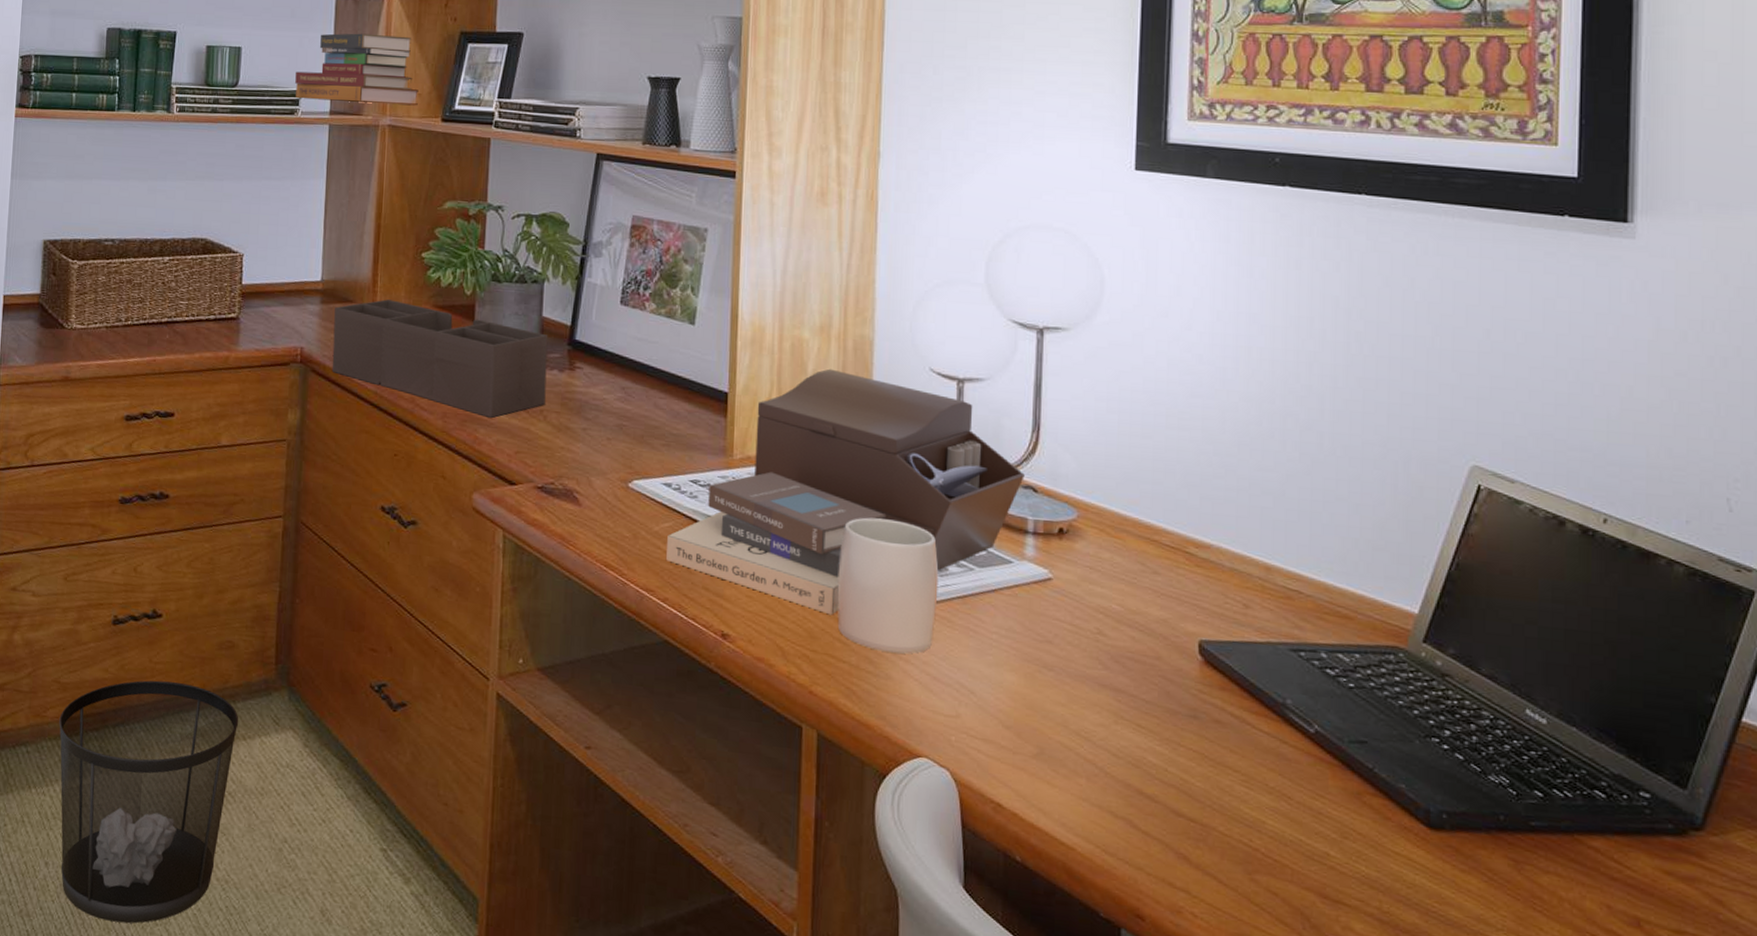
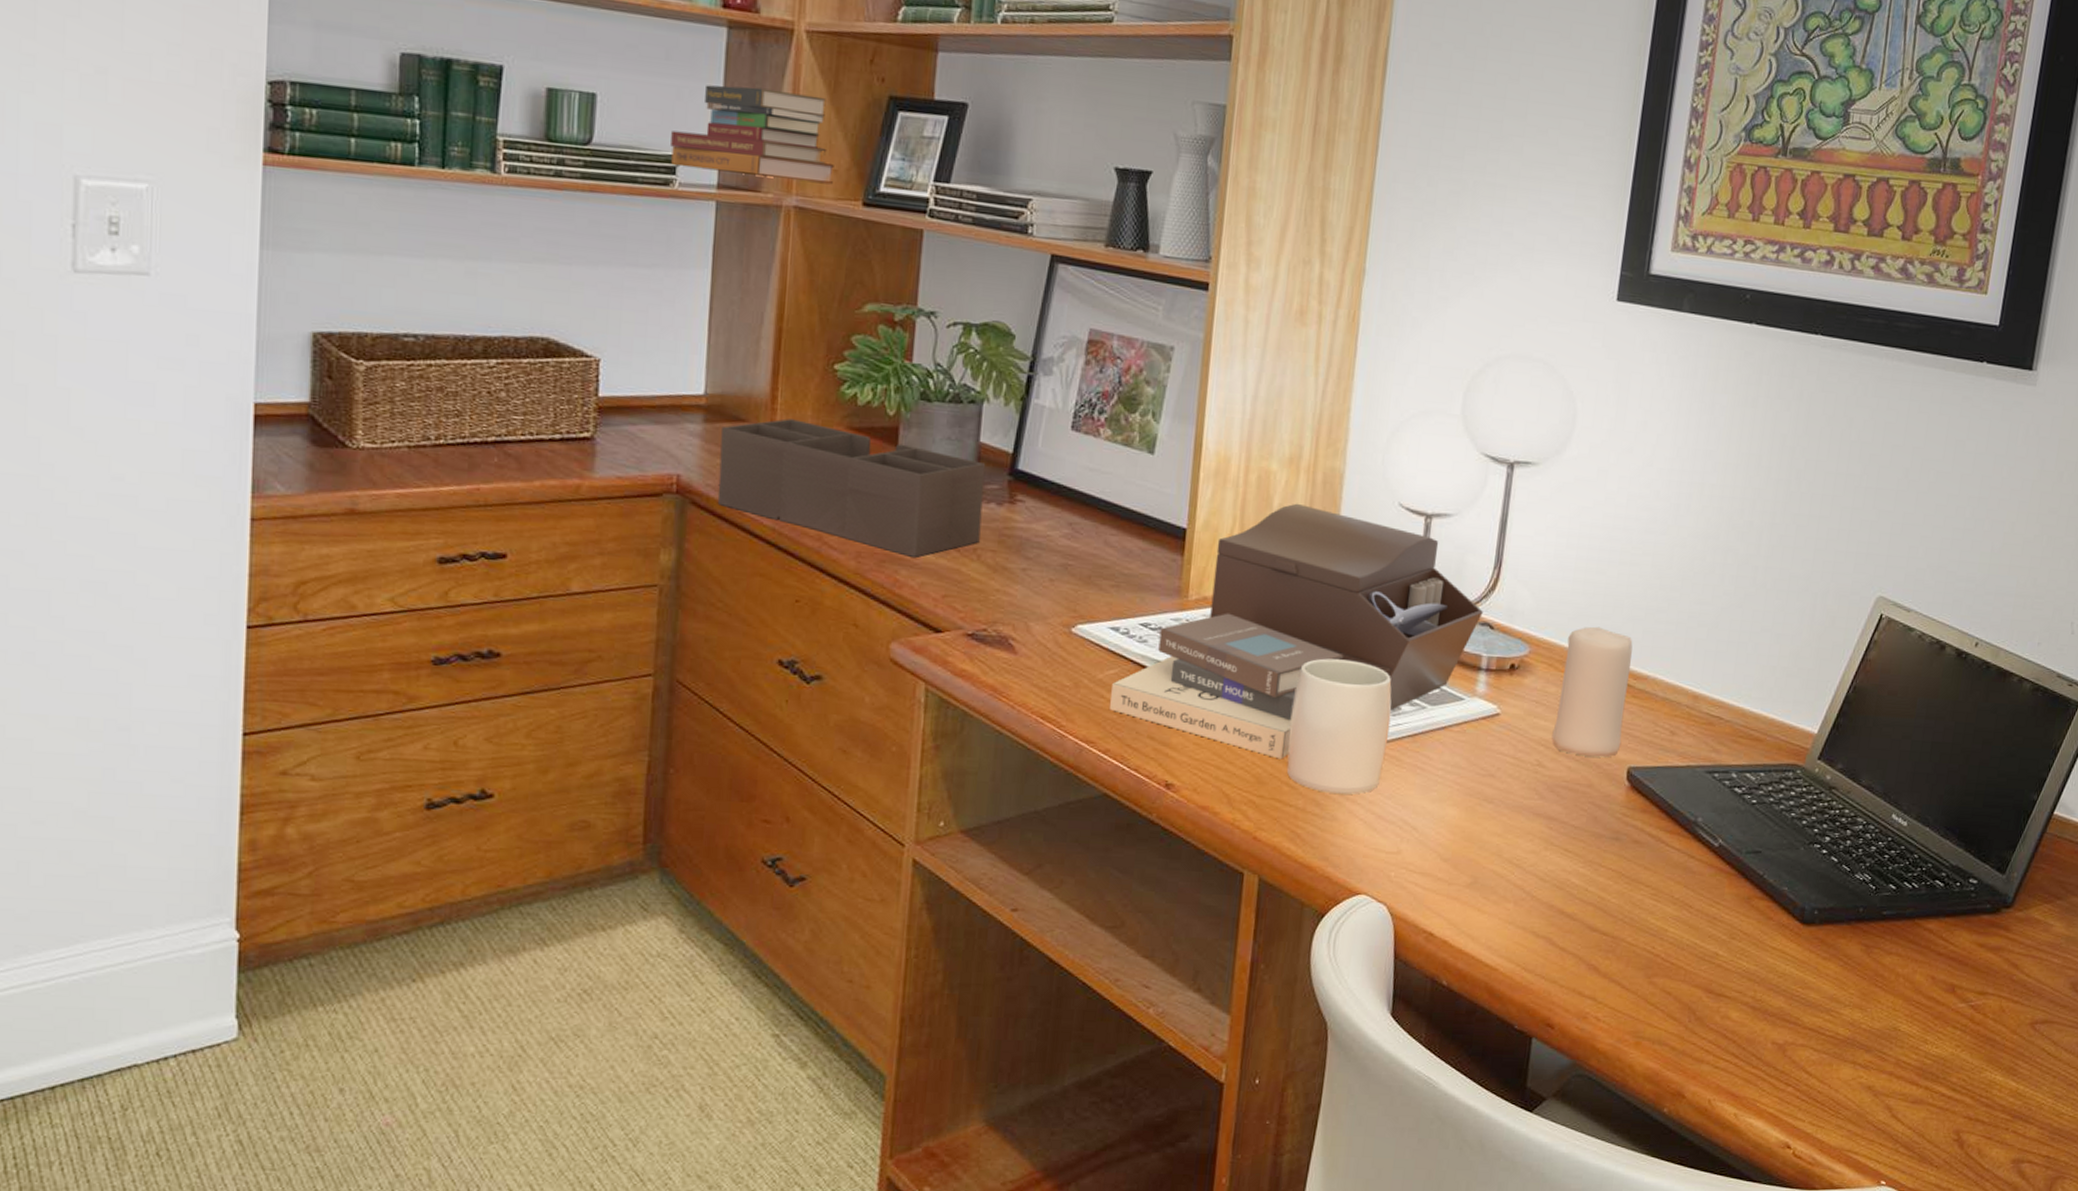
waste bin: present [59,680,239,924] -> none [354,871,597,1146]
candle: none [1111,492,1191,629] -> present [1552,626,1633,758]

